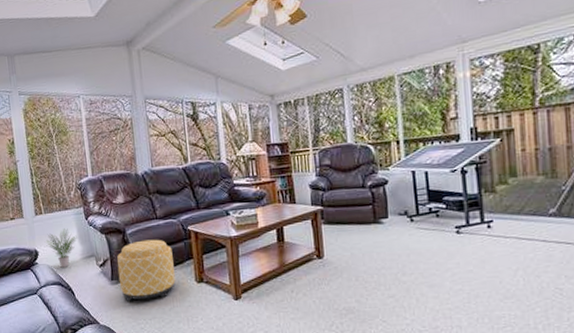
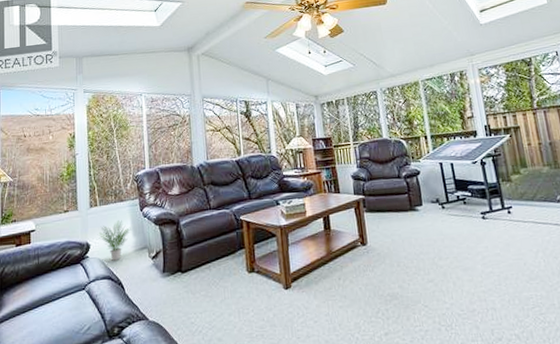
ottoman: present [117,239,175,302] -> none [169,229,227,295]

